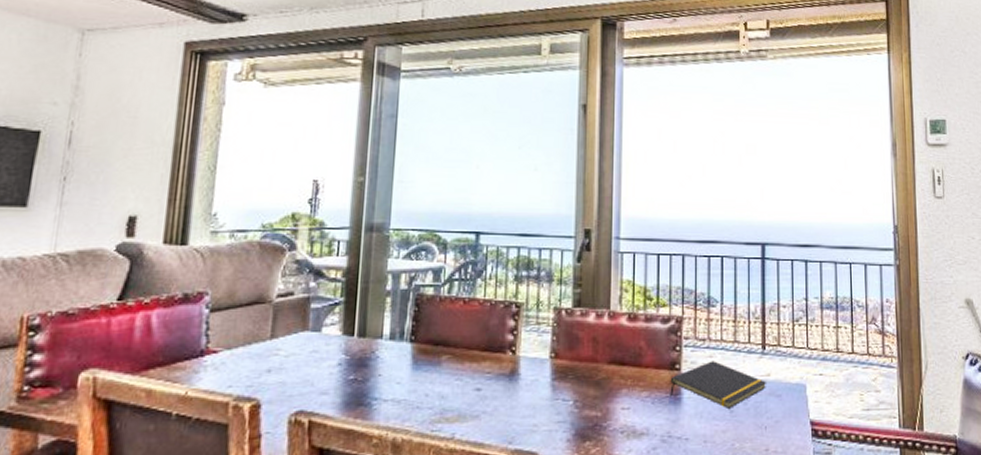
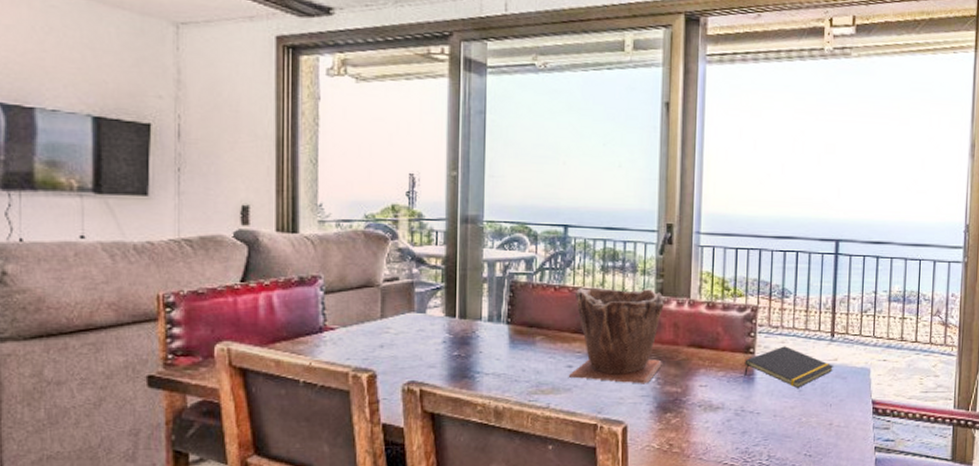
plant pot: none [476,300,584,408] -> present [568,288,666,384]

